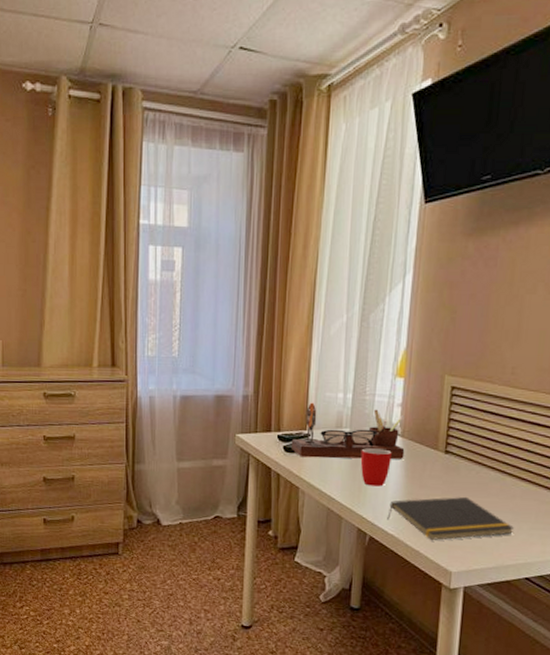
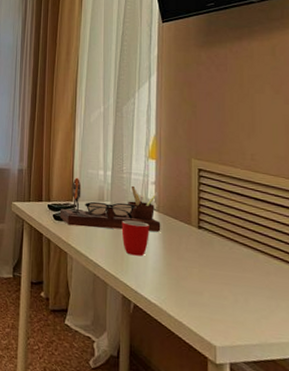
notepad: present [387,496,515,540] -> none [149,270,273,313]

